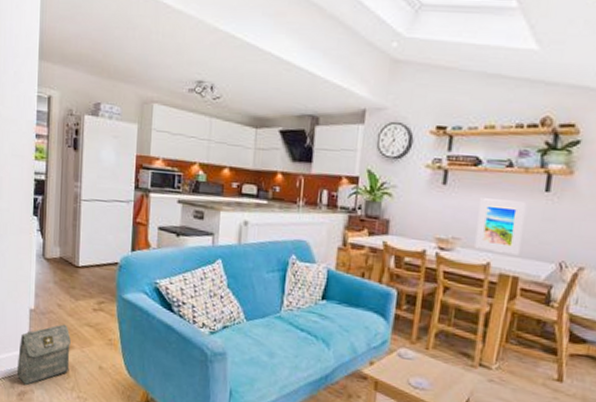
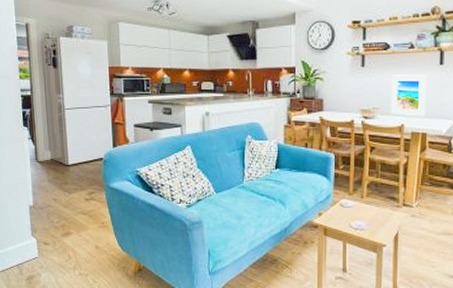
bag: present [17,324,71,386] -> none [23,215,70,271]

